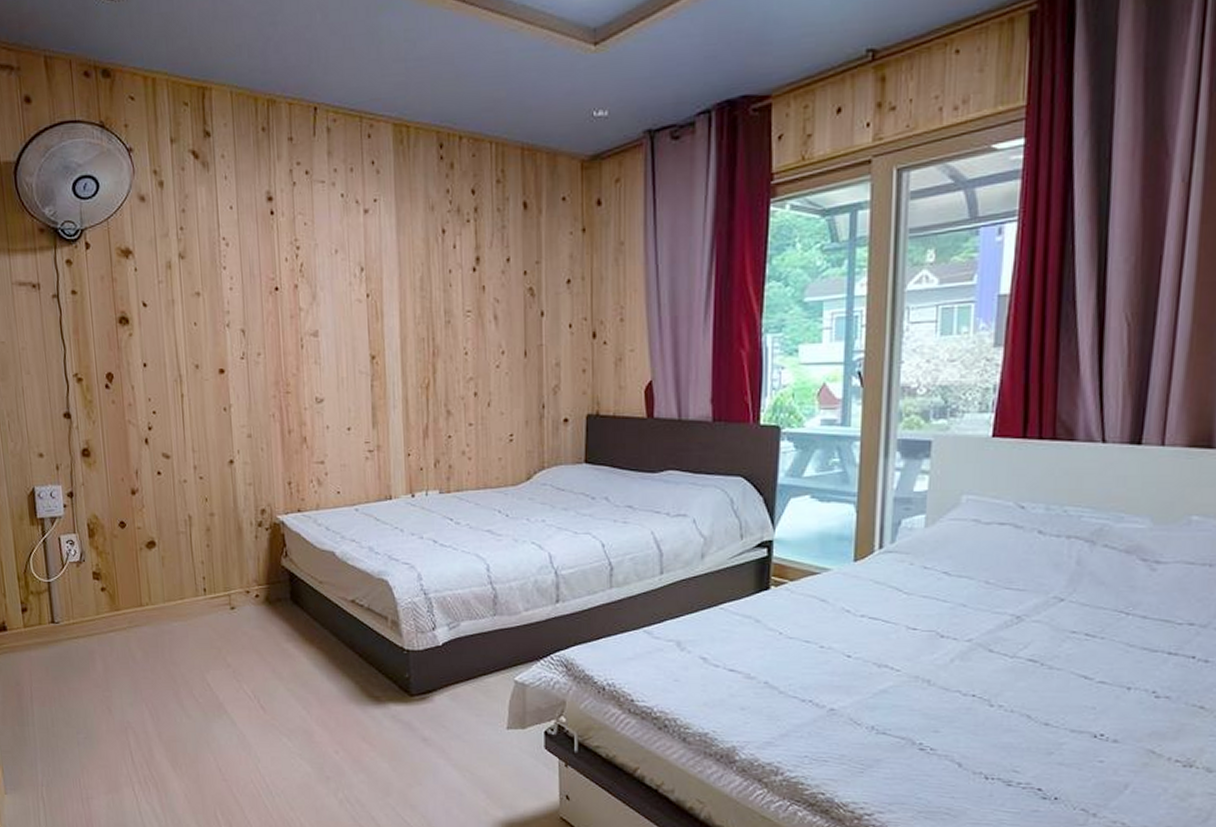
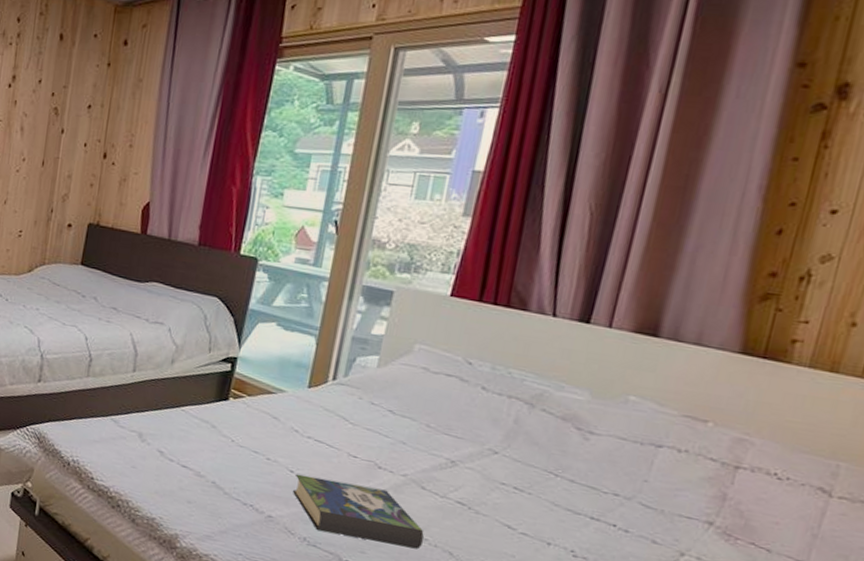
book: none [853,658,998,718] -> present [293,474,424,550]

